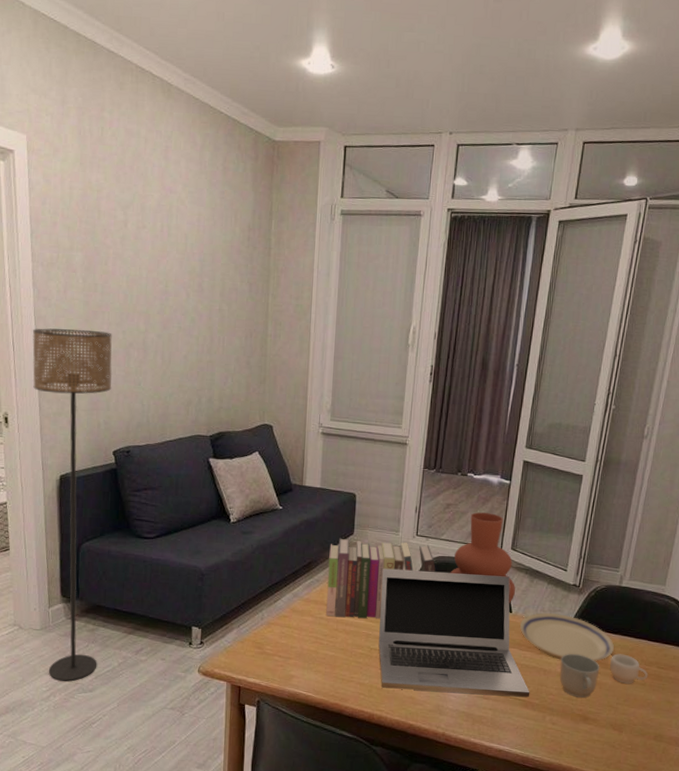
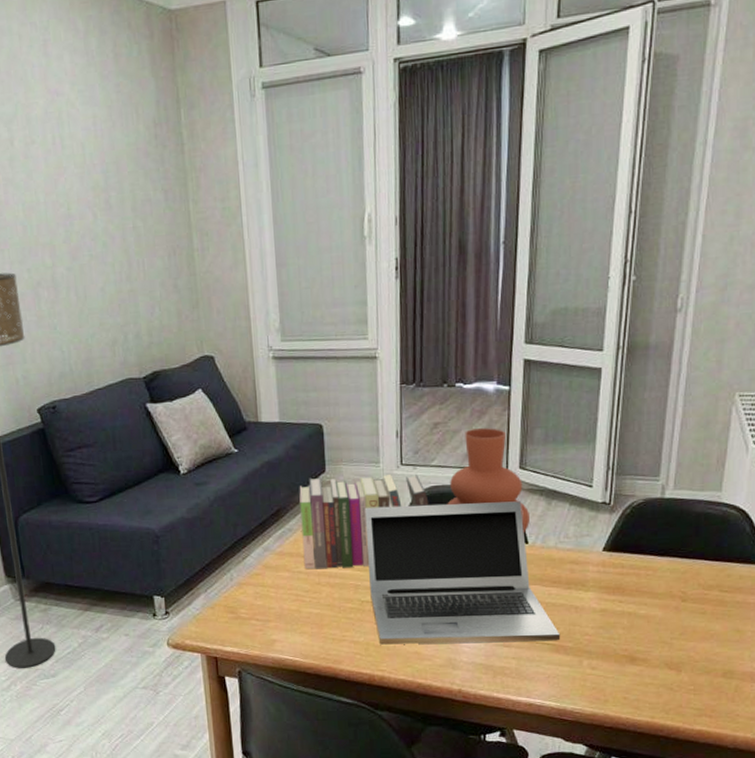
plate: present [520,613,614,661] -> none [540,539,661,594]
mug: present [559,653,600,698] -> none [594,584,646,635]
cup: present [610,654,649,684] -> none [658,579,709,614]

